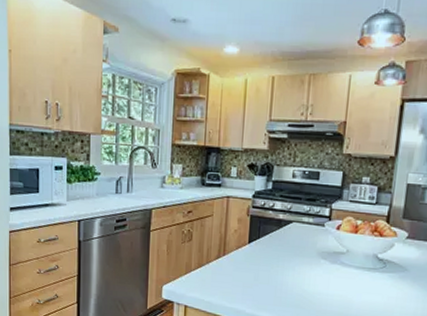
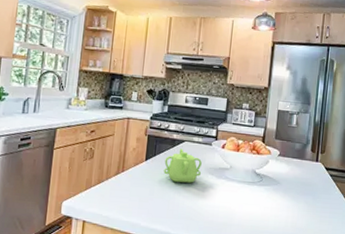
teapot: none [269,230,313,268] -> present [163,148,202,183]

